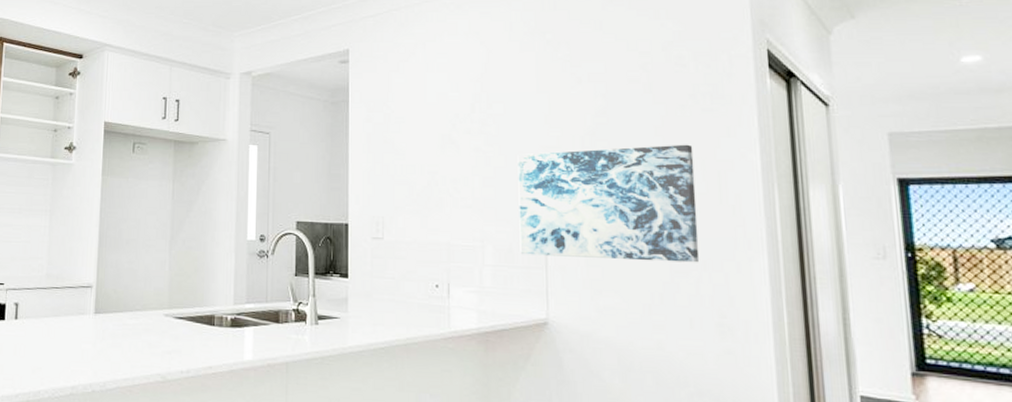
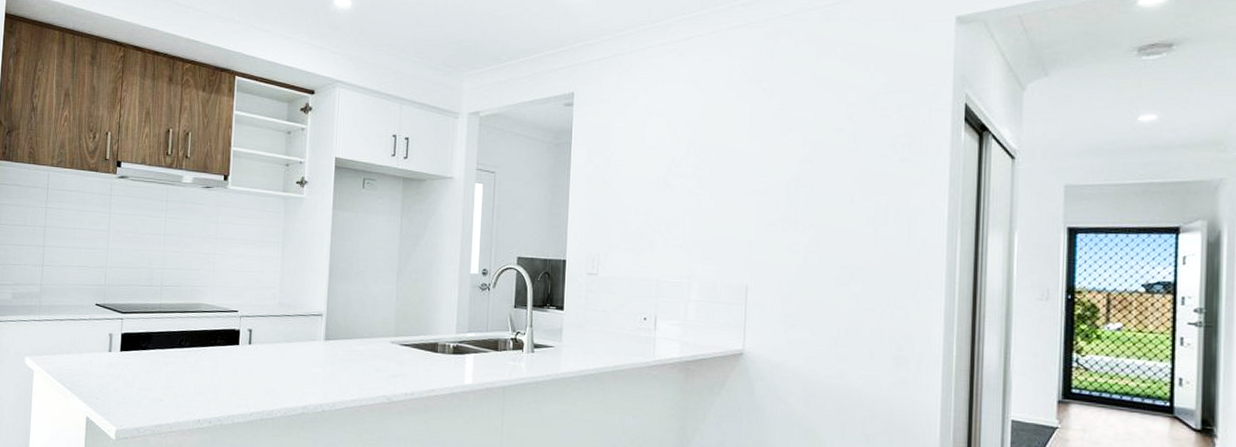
wall art: present [517,144,700,263] -> none [723,191,888,301]

